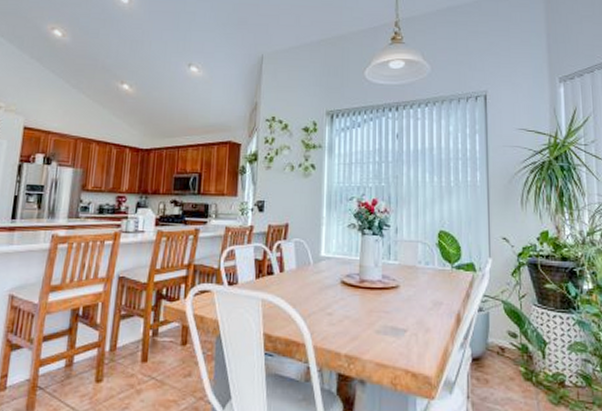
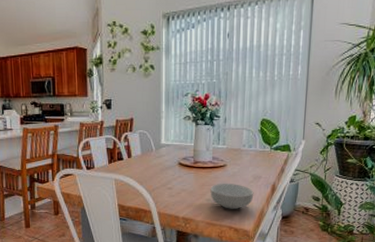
cereal bowl: none [380,310,435,346] -> present [210,184,254,209]

